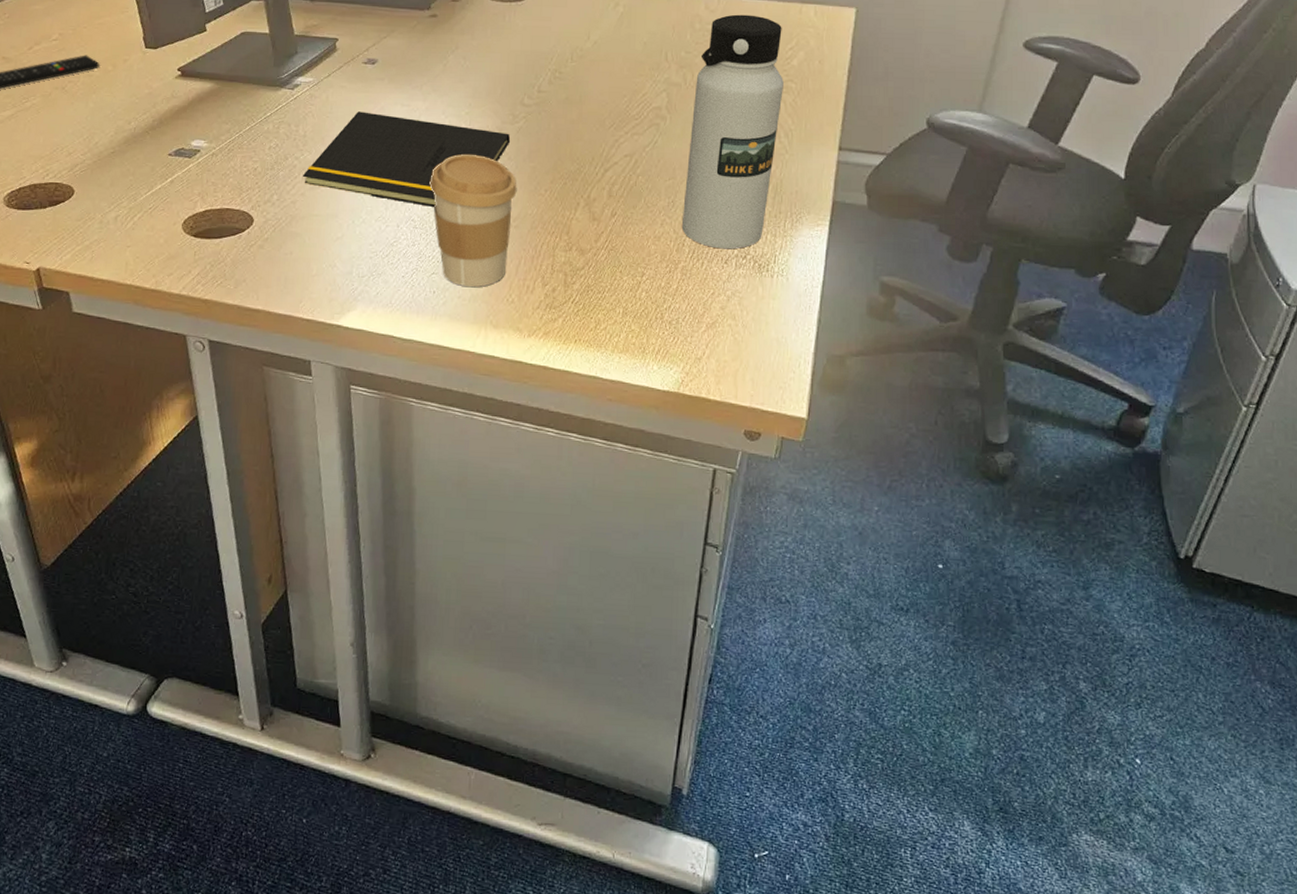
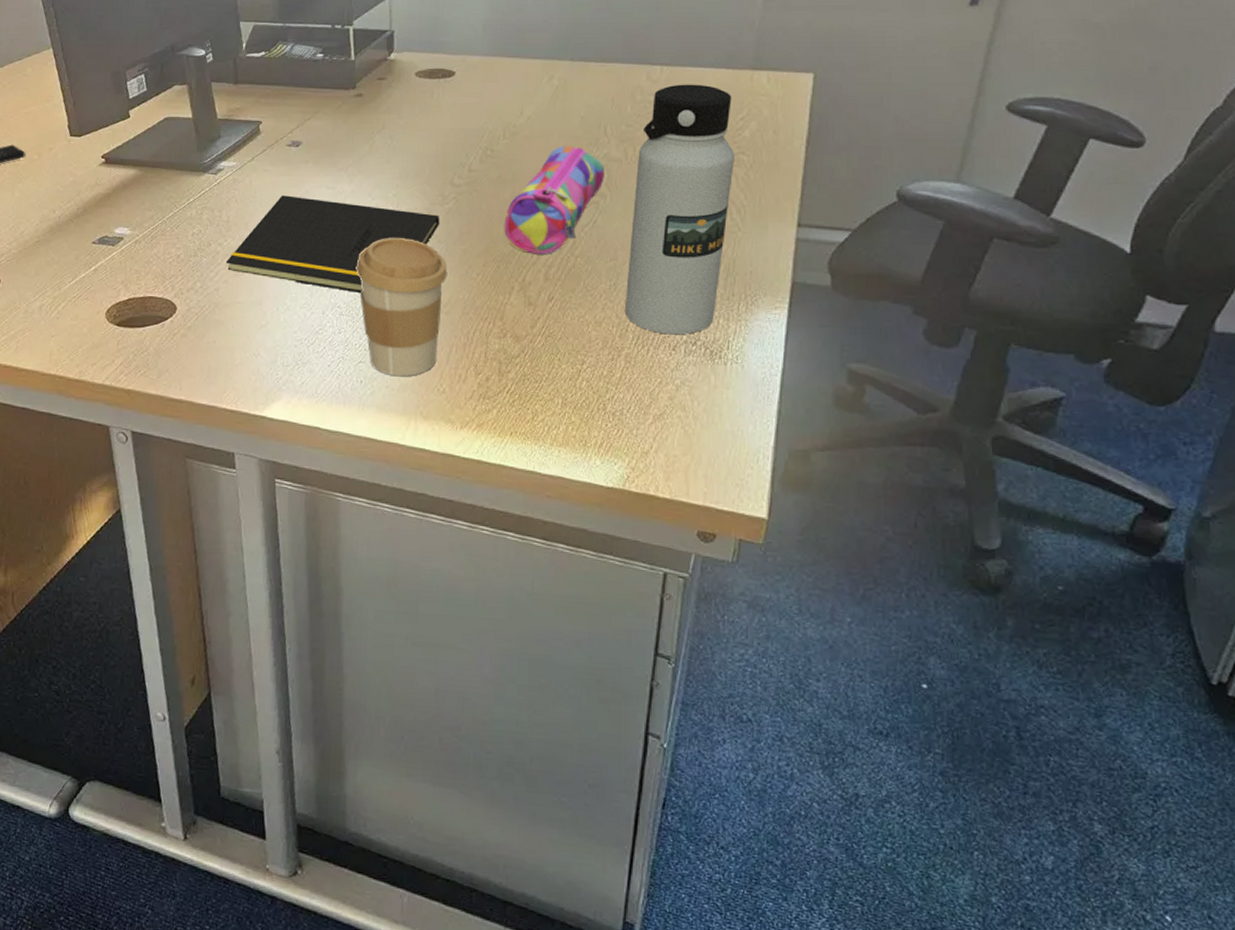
pencil case: none [571,70,665,173] -> present [504,146,605,255]

